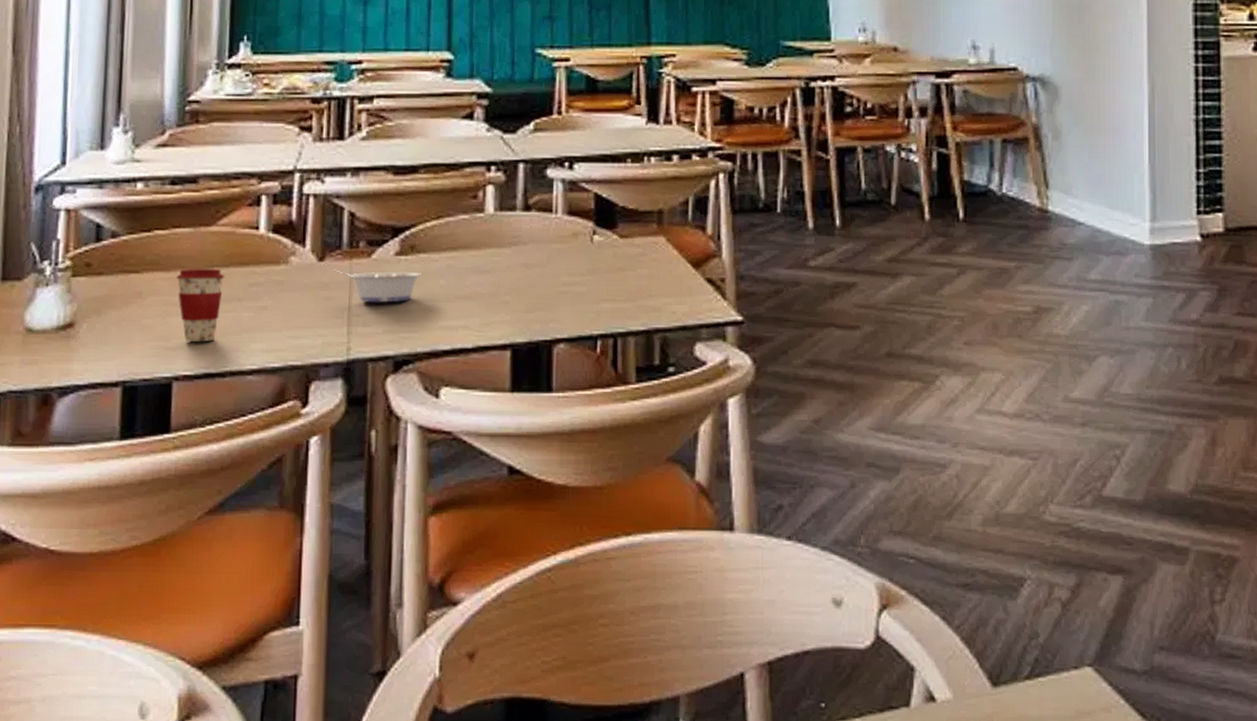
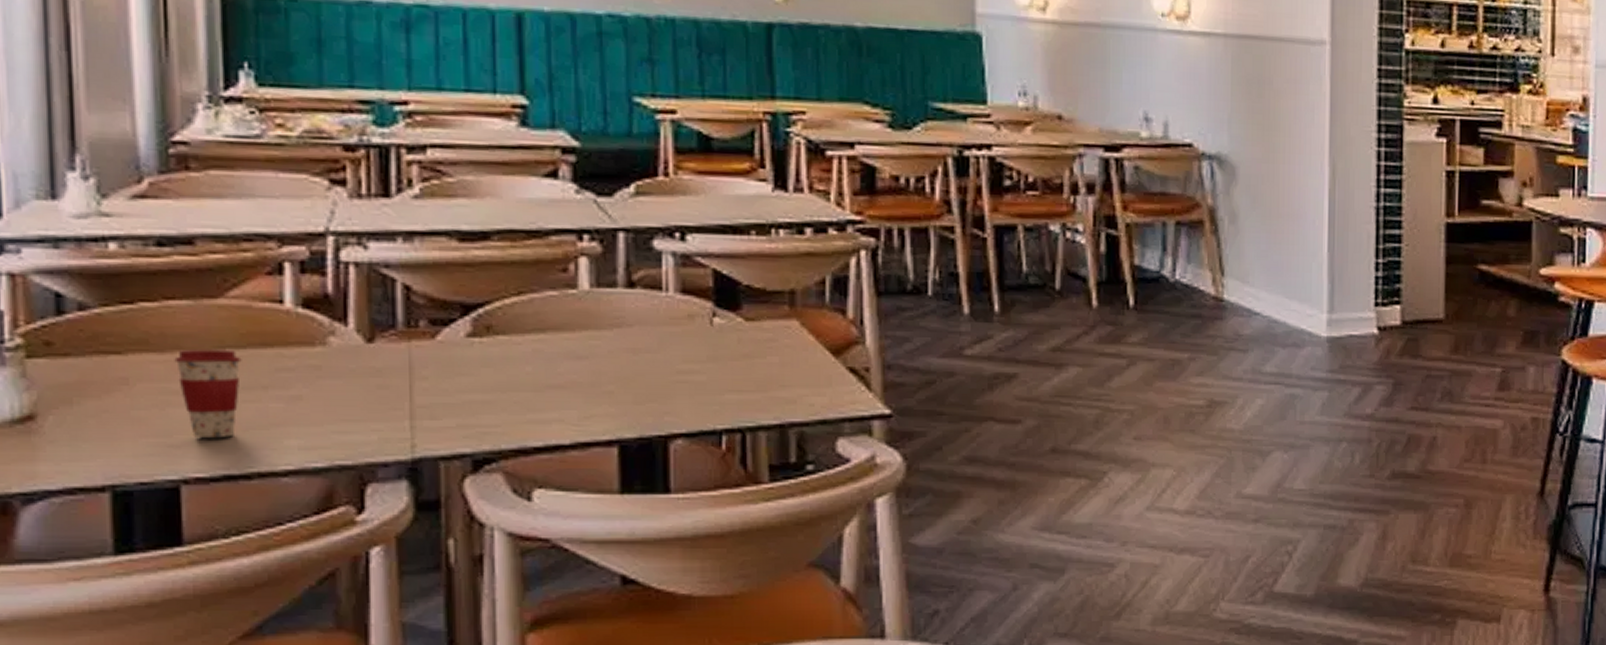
legume: present [334,269,421,303] -> none [388,353,501,393]

